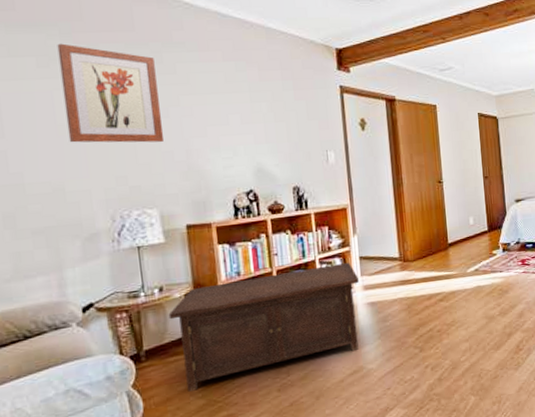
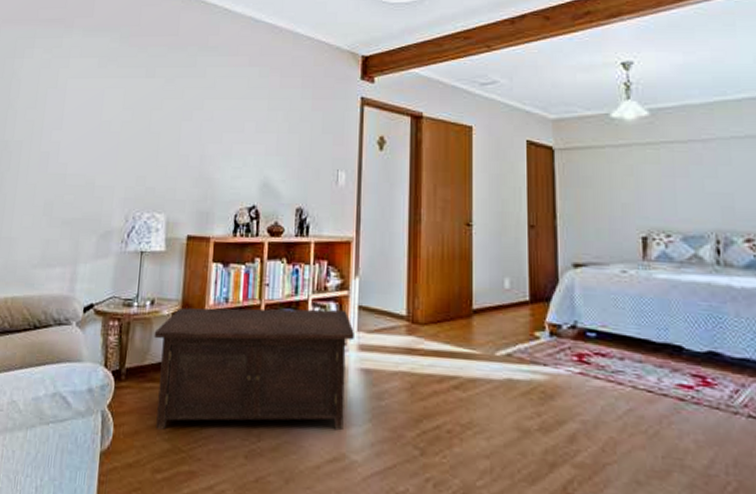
wall art: present [57,43,163,143] -> none [107,46,189,146]

